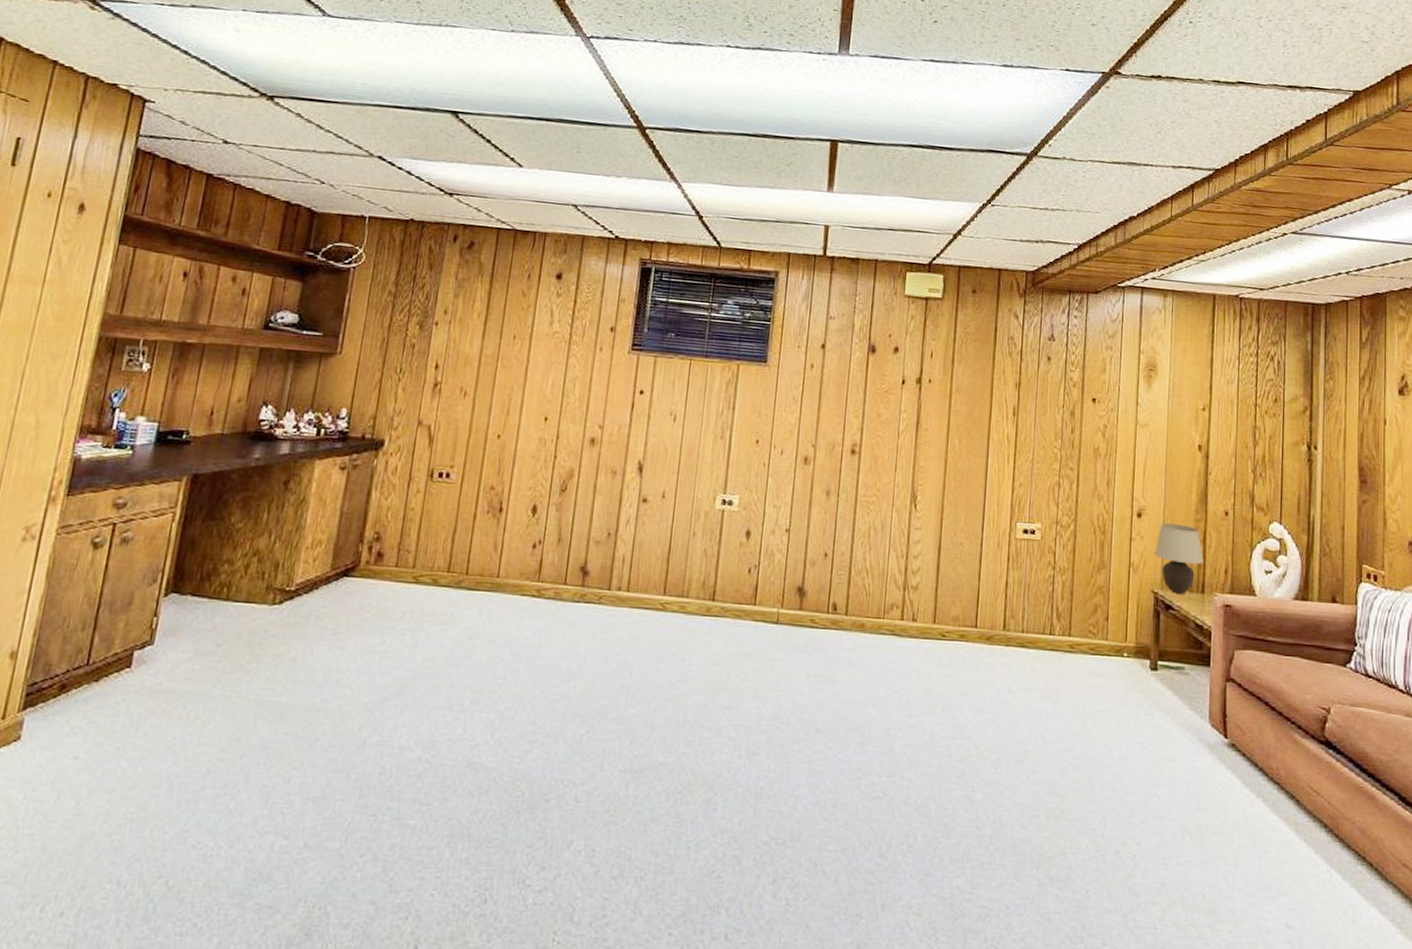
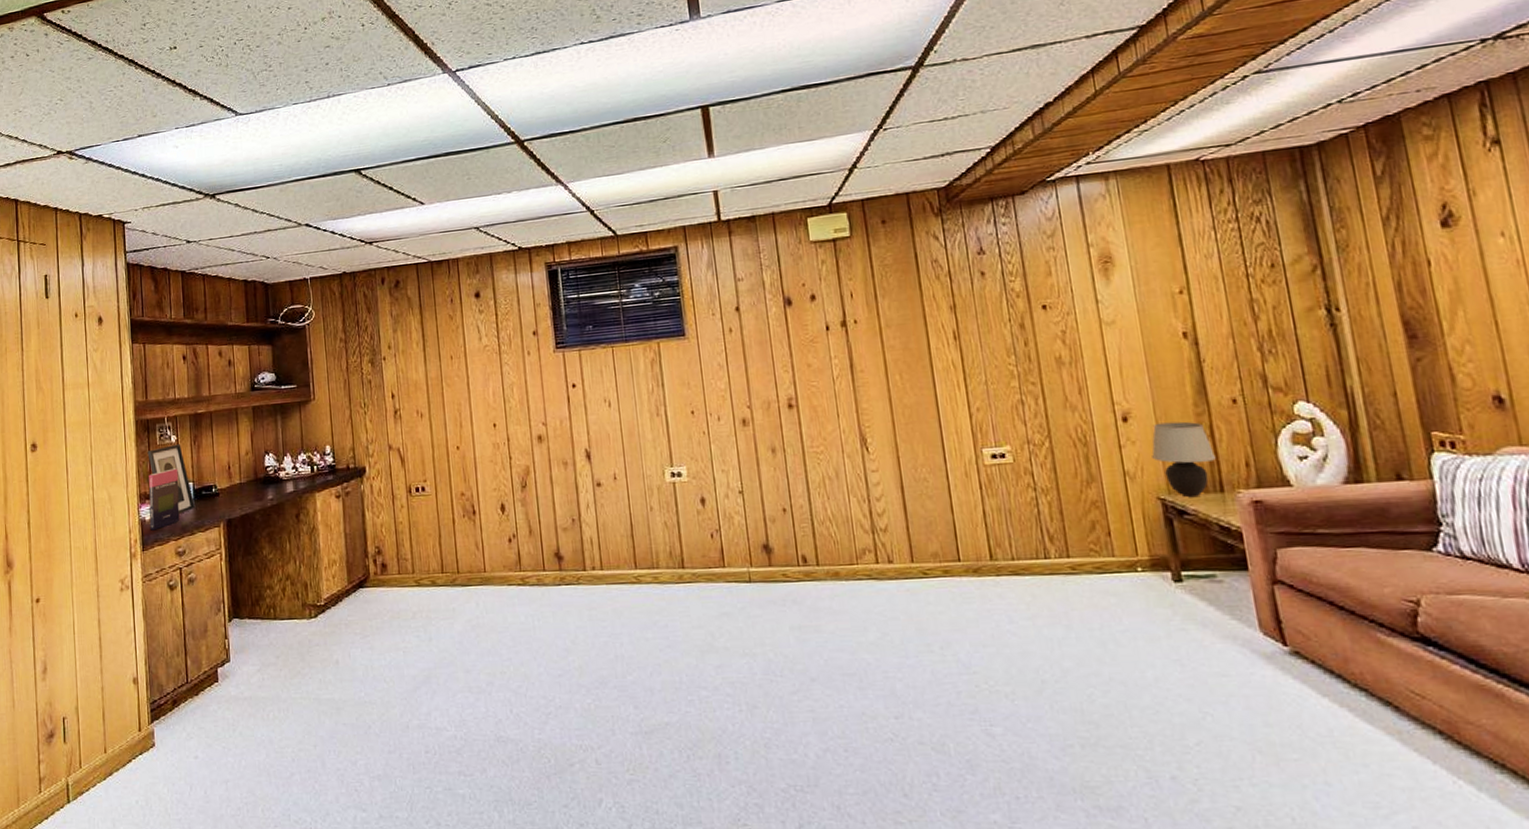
book: none [84,402,143,473] -> present [148,468,180,531]
picture frame: none [104,374,155,458] -> present [147,444,195,514]

